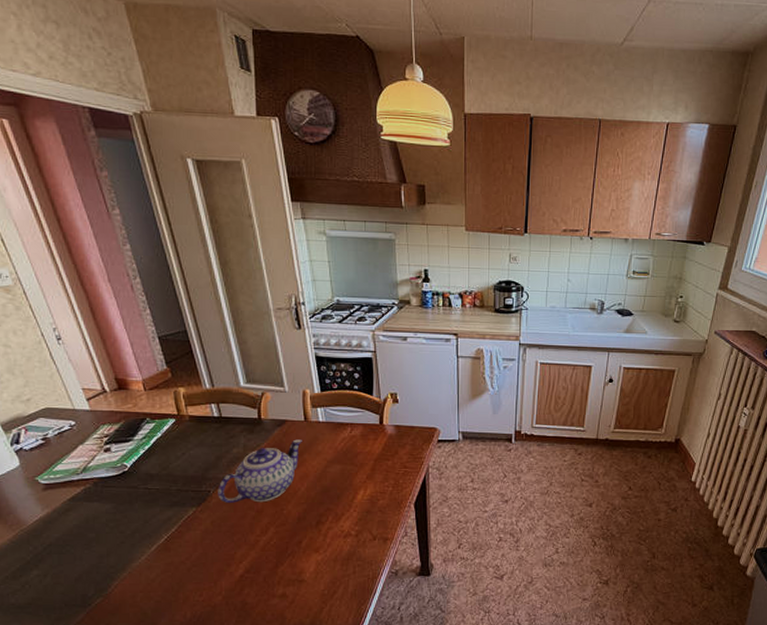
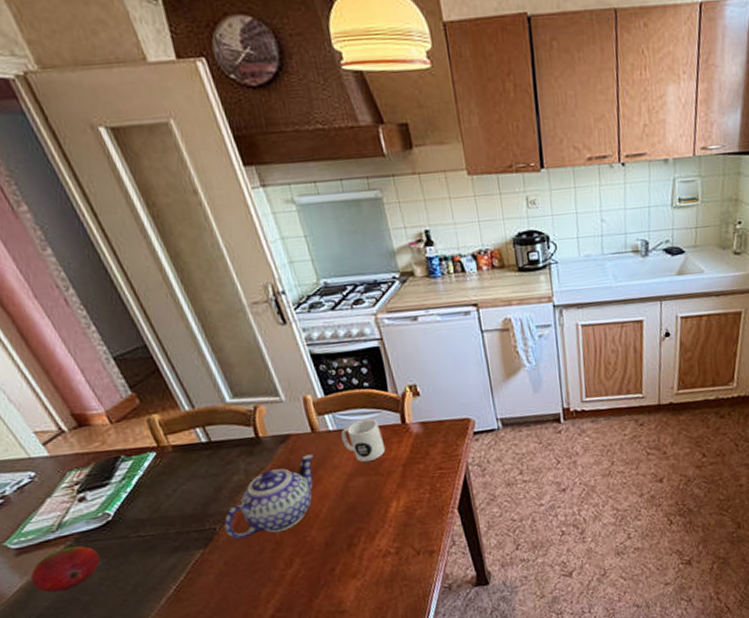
fruit: none [50,488,111,527] -> present [30,546,100,593]
mug: none [328,416,363,453] -> present [341,418,386,463]

